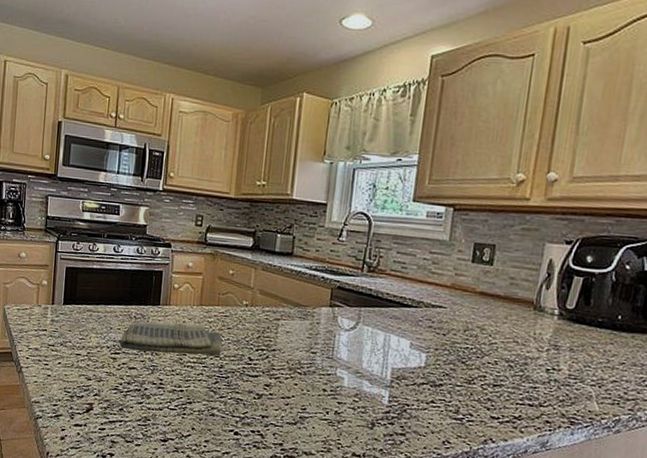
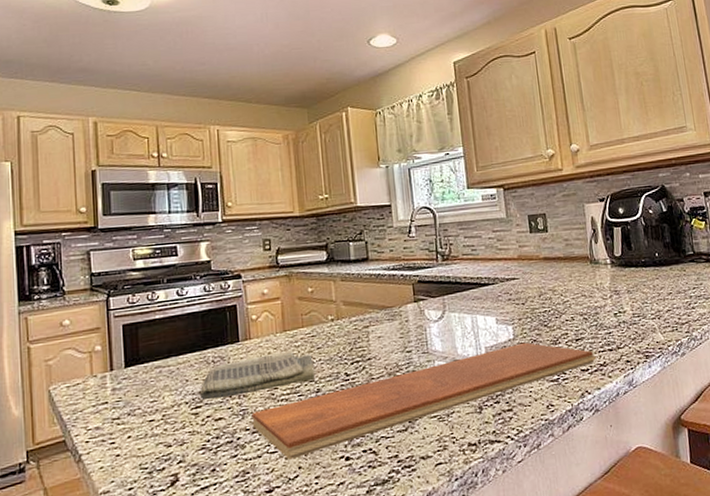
chopping board: none [159,370,511,420] -> present [251,342,596,460]

